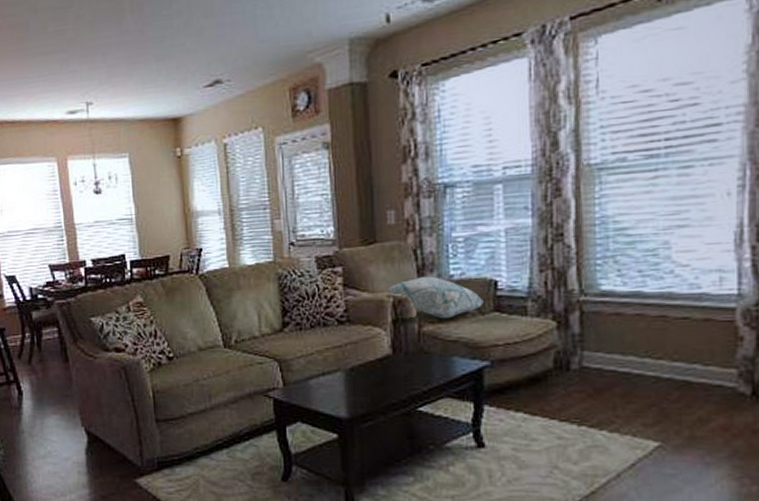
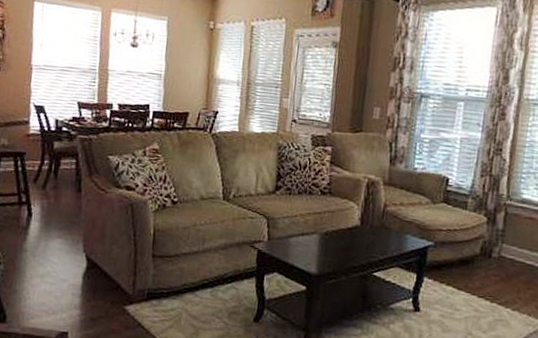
decorative pillow: present [385,276,484,319] -> none [363,165,437,203]

